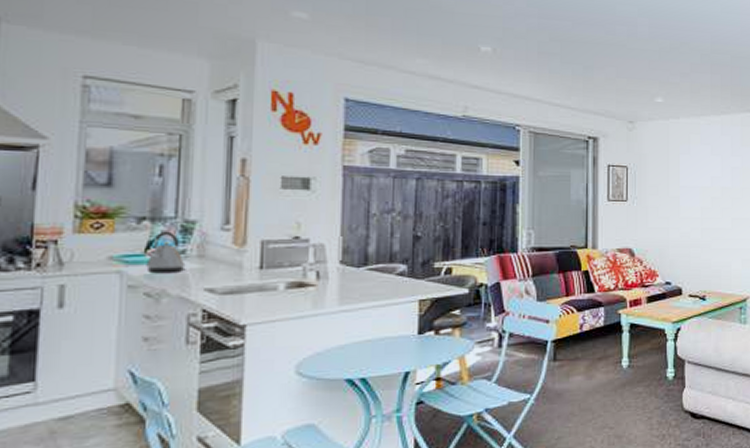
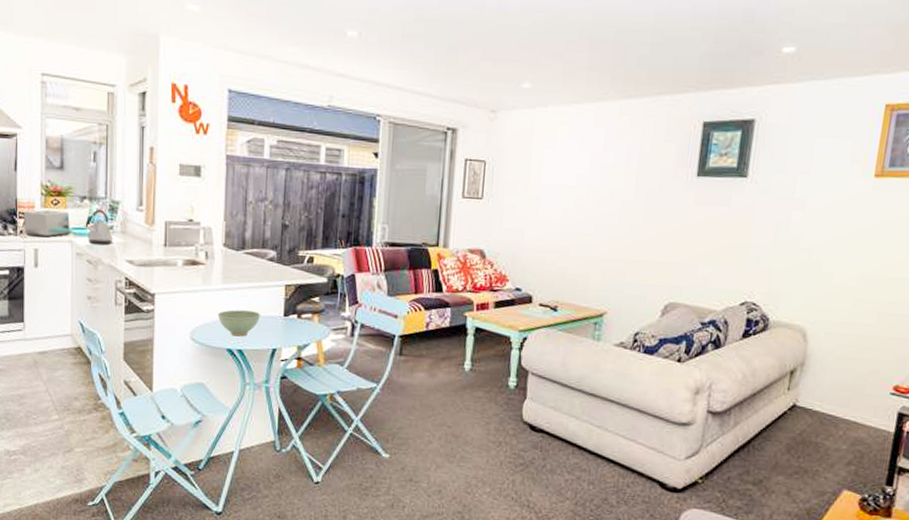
toaster: none [43,235,120,270] -> present [23,209,70,238]
bowl: none [333,332,390,364] -> present [217,310,261,337]

